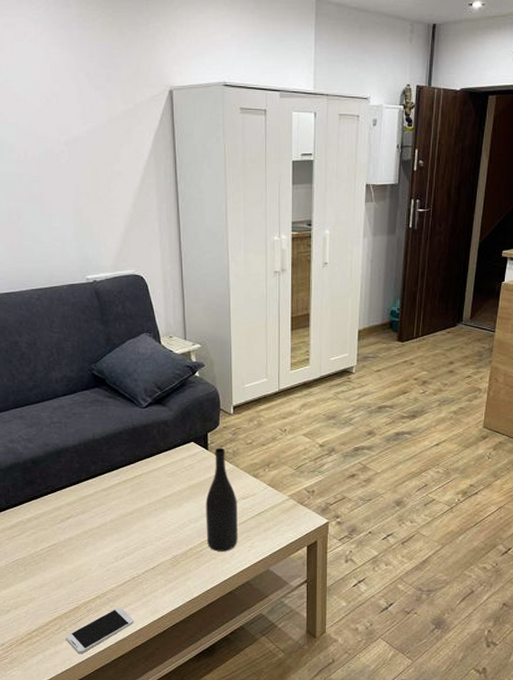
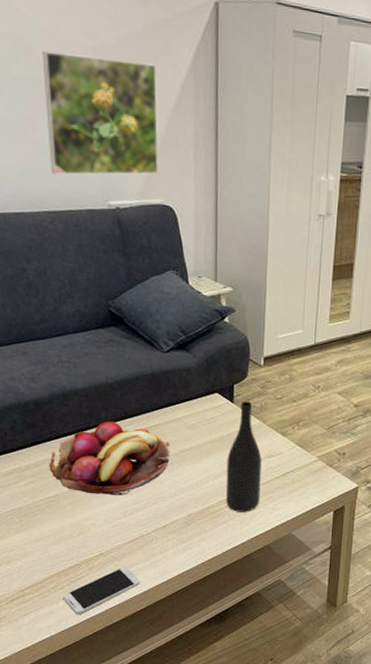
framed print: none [22,148,128,256] -> present [42,50,159,175]
fruit basket: none [47,474,154,542] -> present [49,421,170,495]

